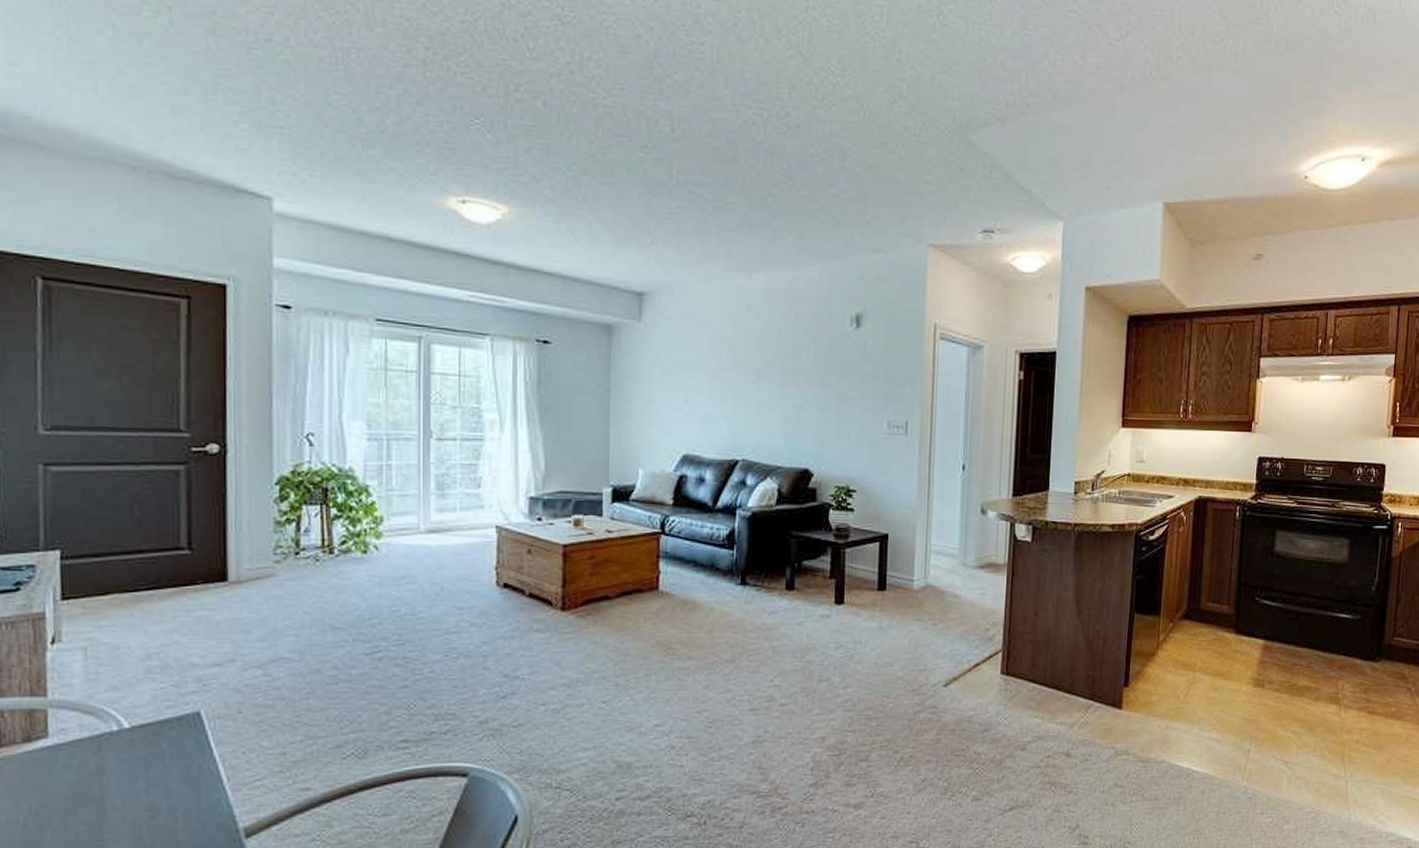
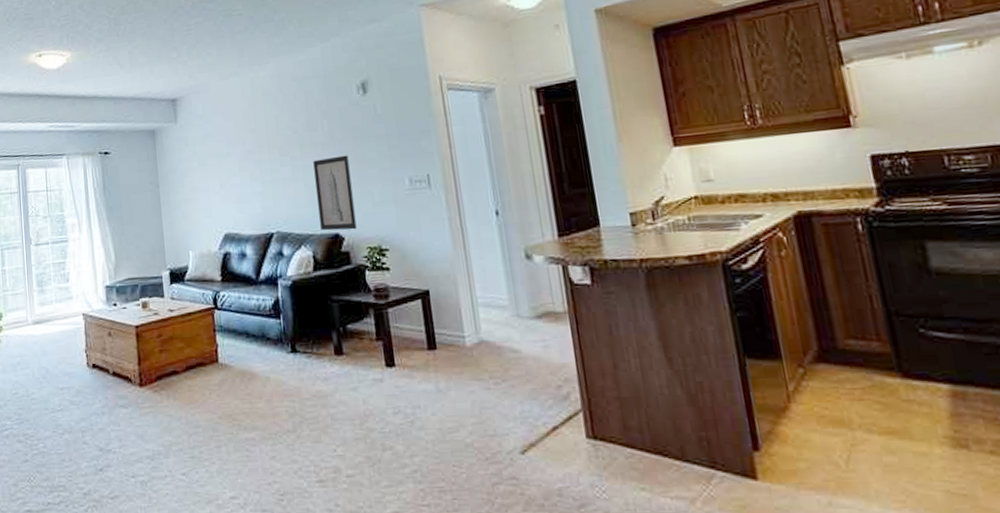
wall art: none [790,388,830,467] -> present [313,155,357,231]

